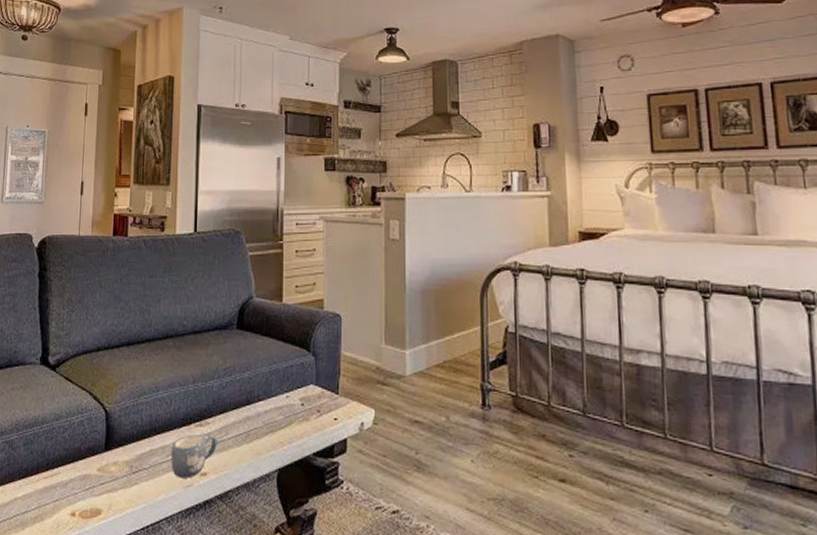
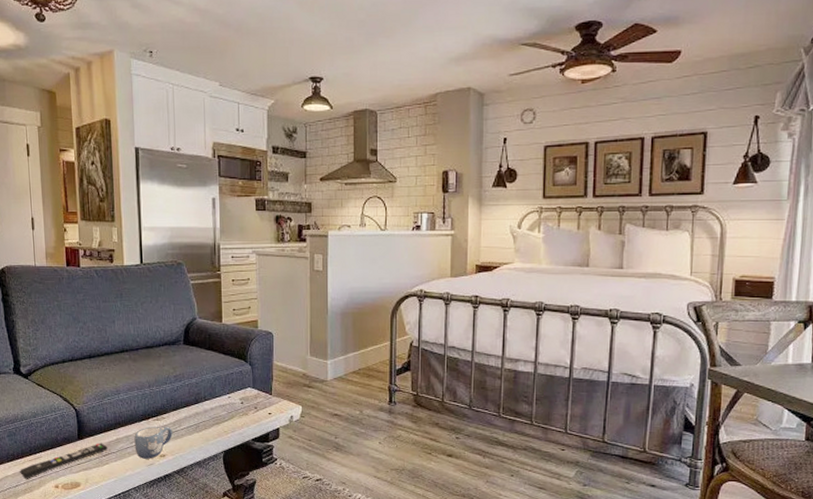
remote control: none [31,455,139,503] -> present [19,443,108,479]

